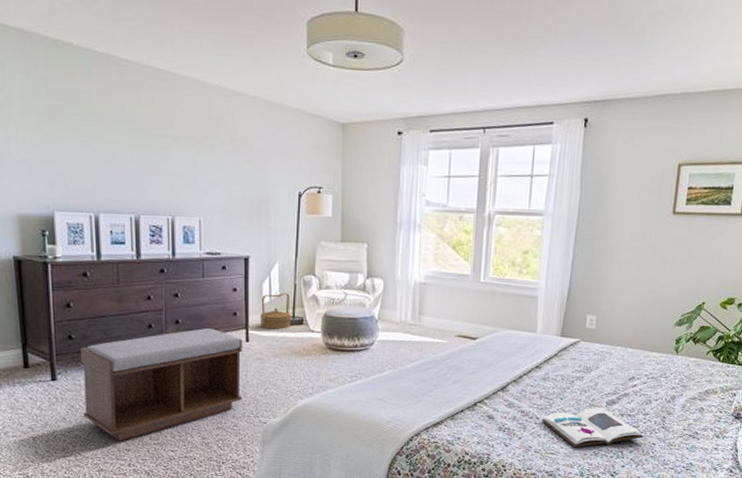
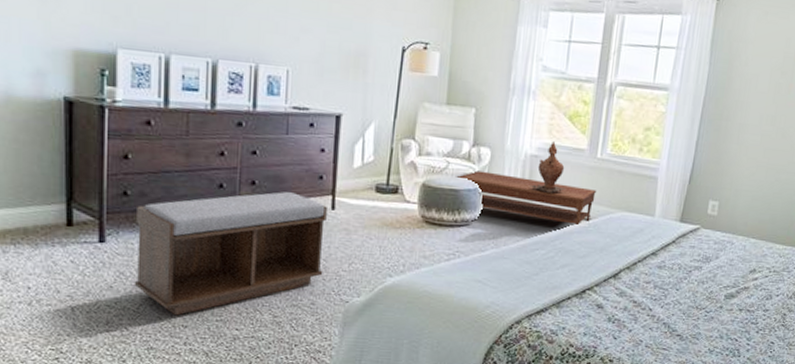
basket: present [260,293,292,329] -> none [349,157,386,198]
coffee table: none [352,300,481,344] -> present [454,170,596,224]
lidded ewer: none [420,270,453,316] -> present [530,142,565,193]
book: present [541,407,644,447] -> none [654,300,762,343]

